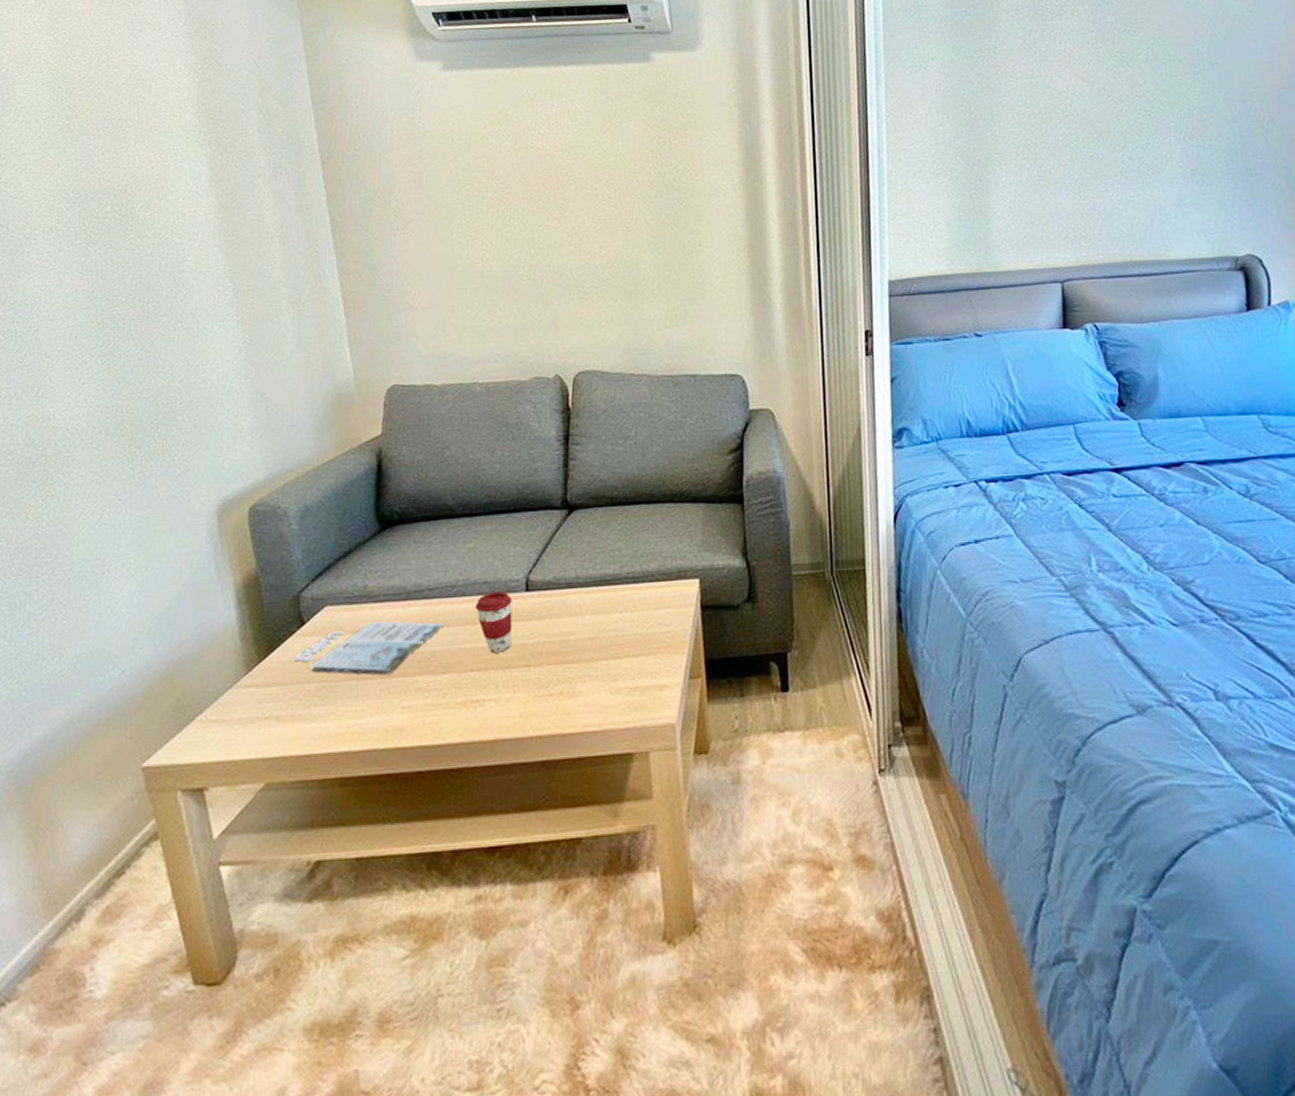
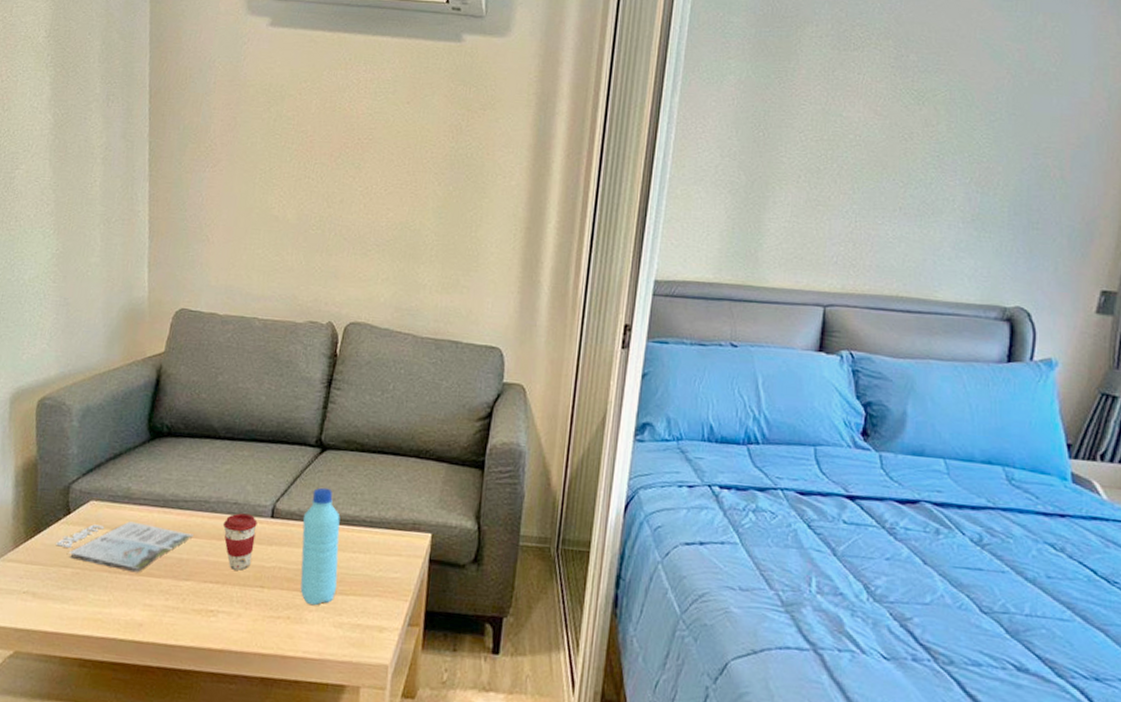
water bottle: none [561,549,609,676] -> present [300,487,340,606]

